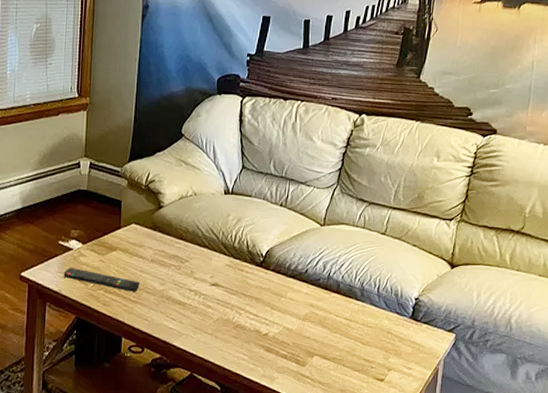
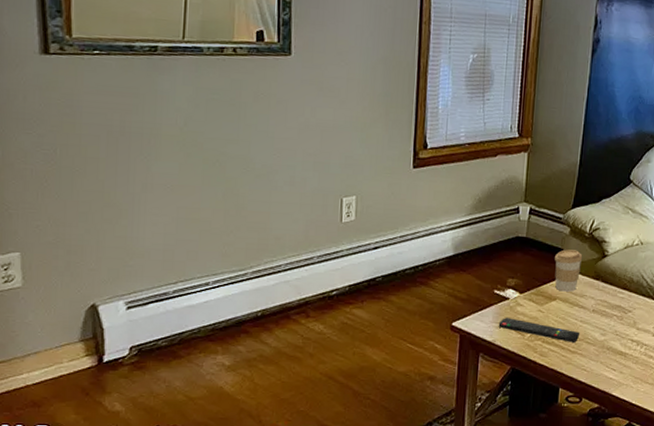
coffee cup: none [114,201,140,242] -> present [555,249,583,292]

